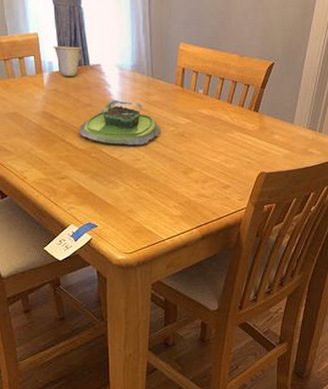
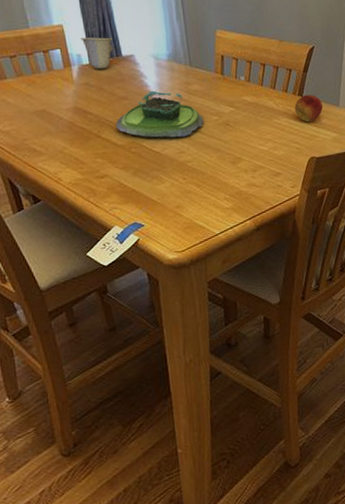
fruit: none [249,110,278,138] -> present [294,94,324,123]

